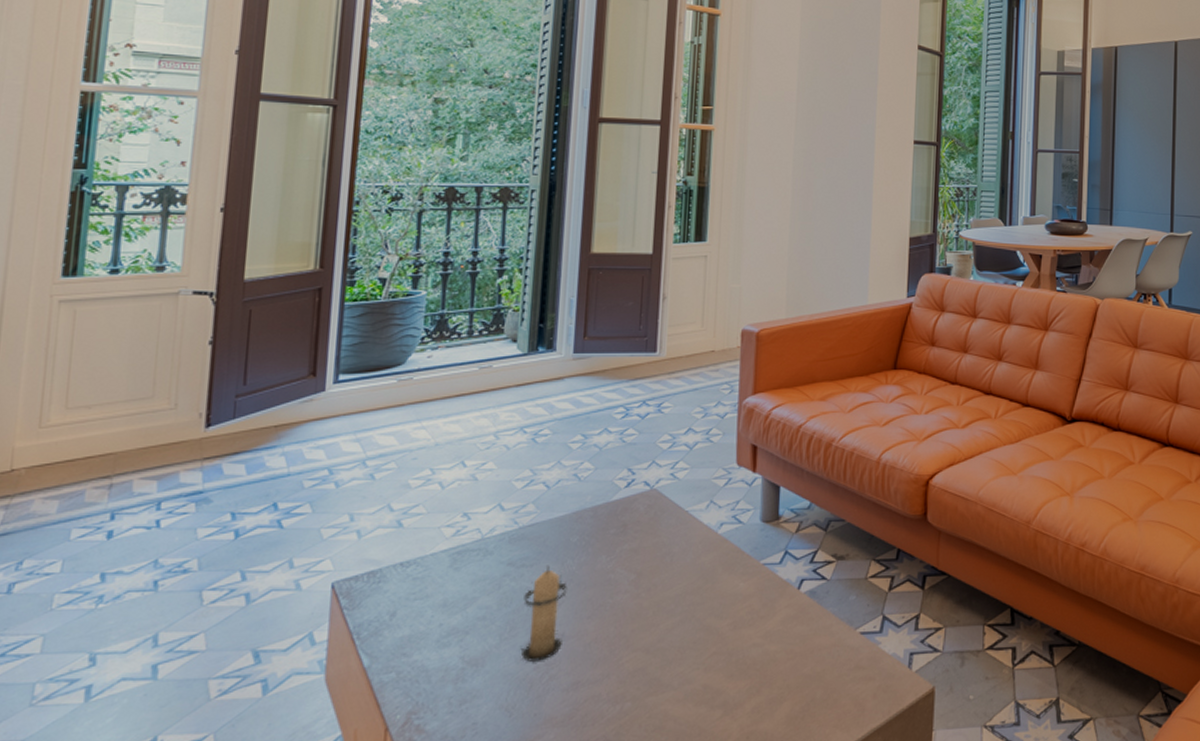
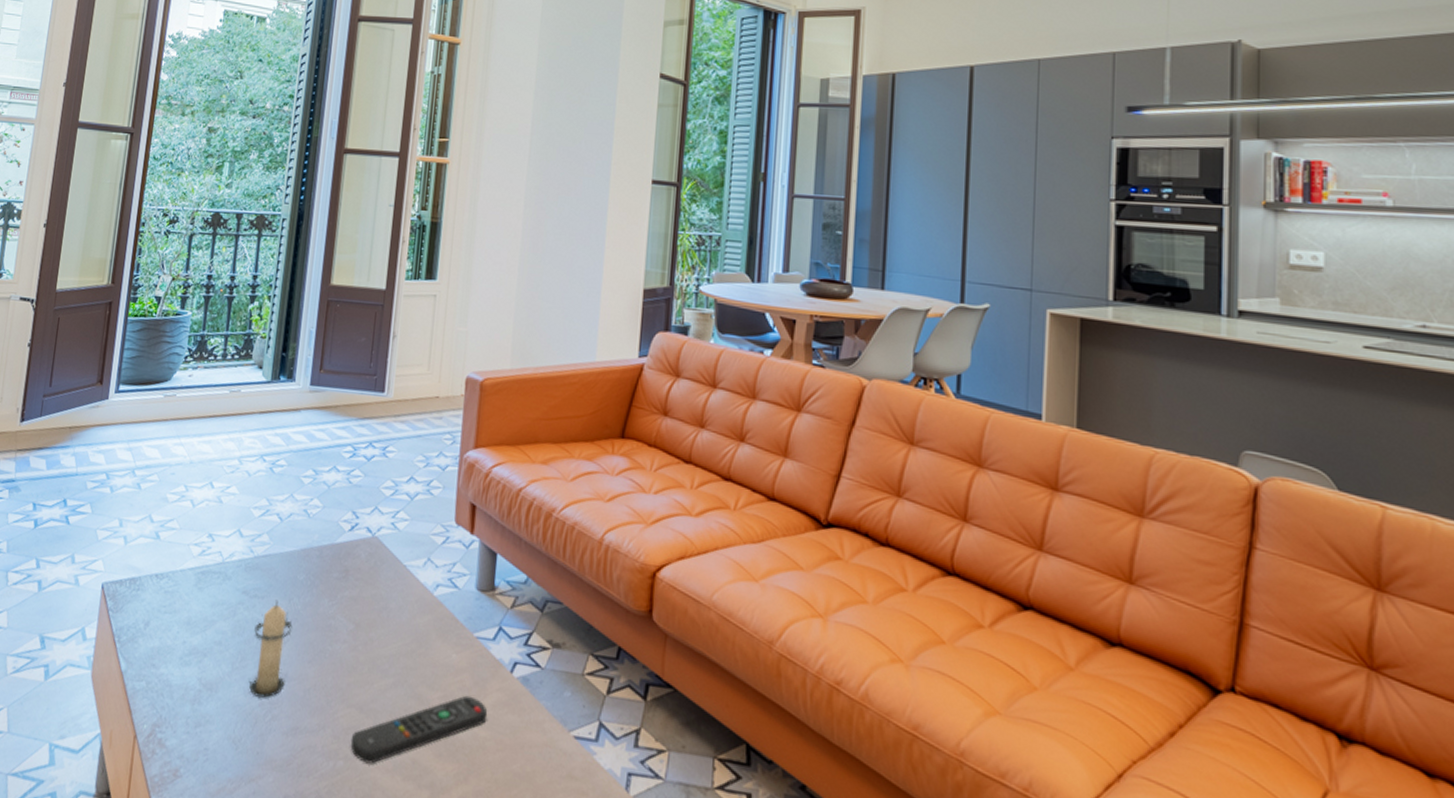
remote control: none [637,617,777,699] -> present [350,695,488,764]

